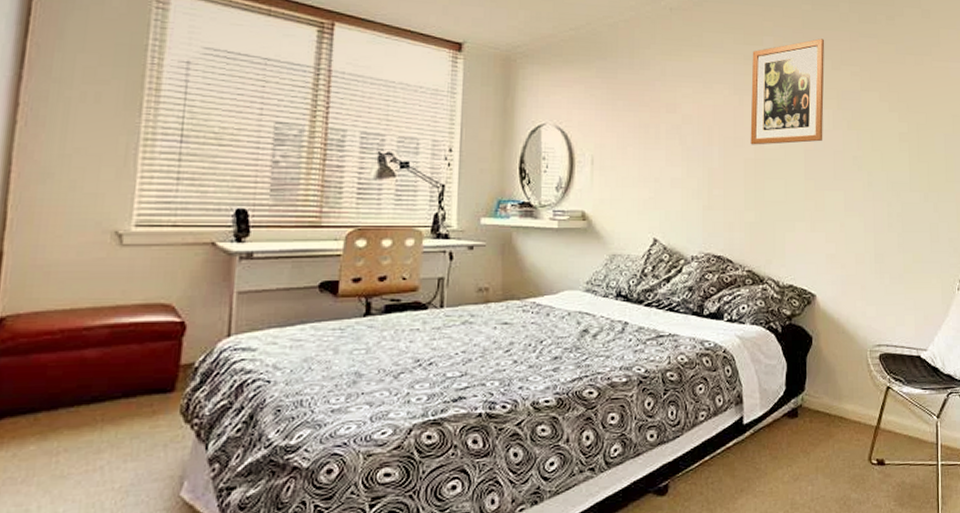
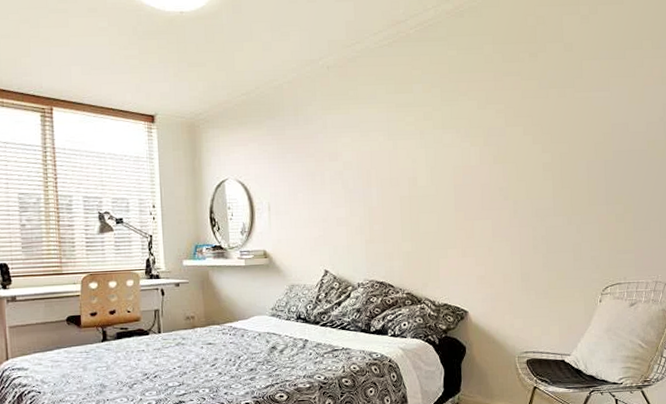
wall art: present [750,38,825,145] -> none [403,81,471,184]

